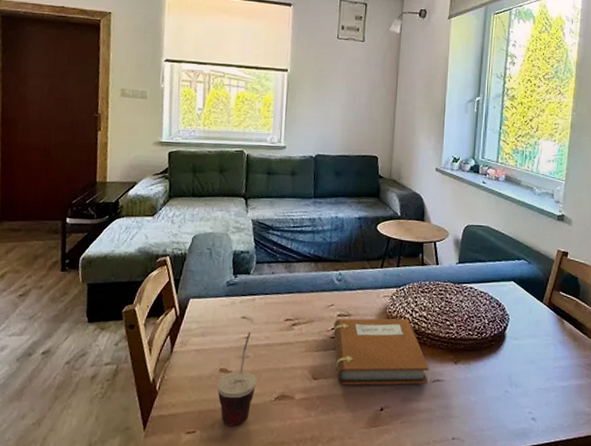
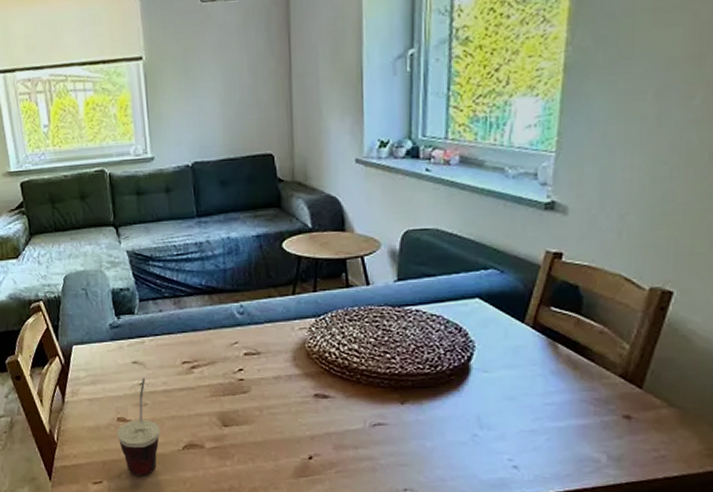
notebook: present [333,318,429,386] -> none [241,353,367,432]

